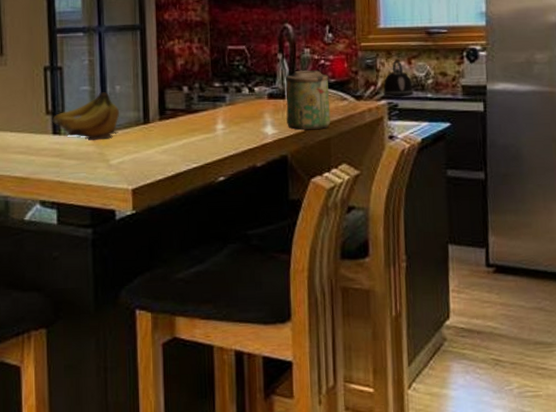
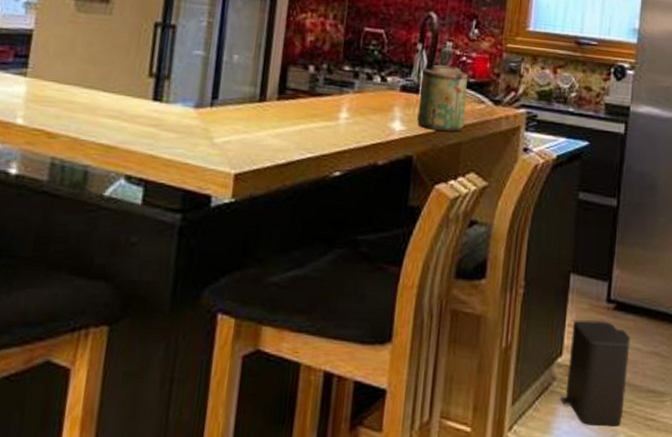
fruit: present [51,92,120,139] -> none [153,60,234,113]
kettle: present [383,60,414,97] -> none [523,67,555,108]
pedal bin: none [452,283,515,378] -> present [559,320,631,426]

